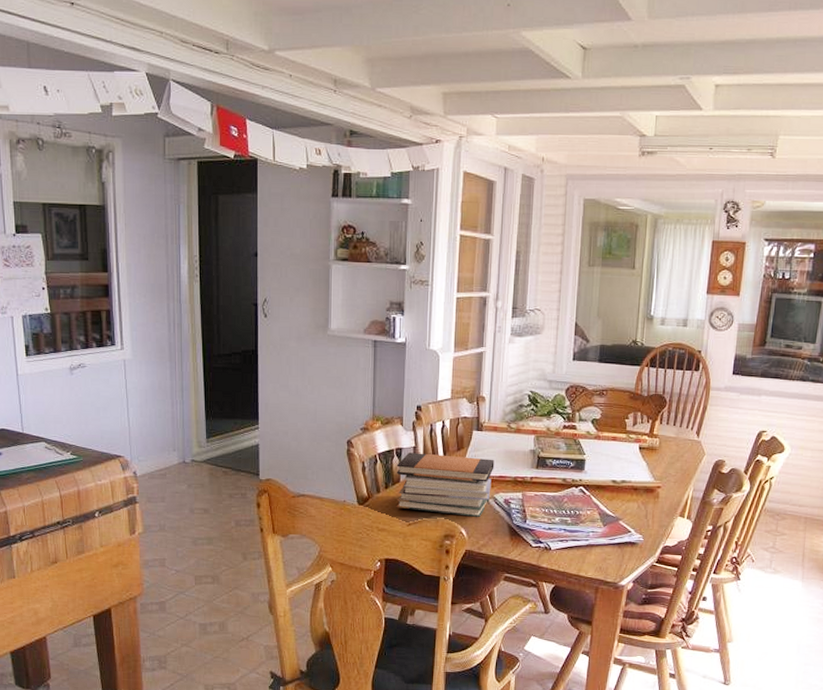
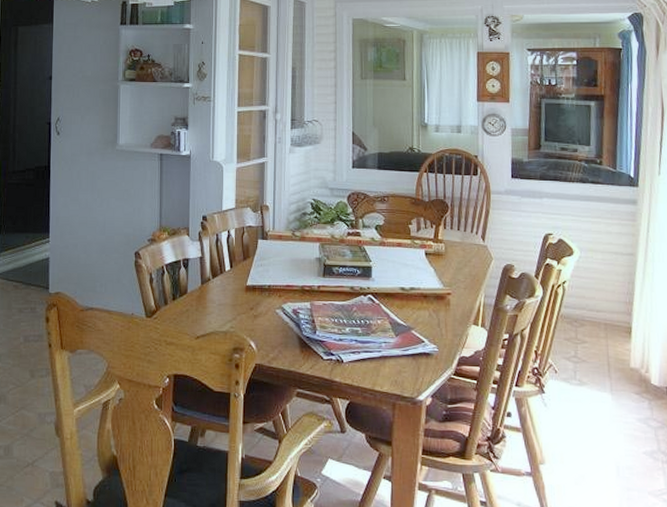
book stack: present [396,453,495,517] -> none [183,263,281,328]

